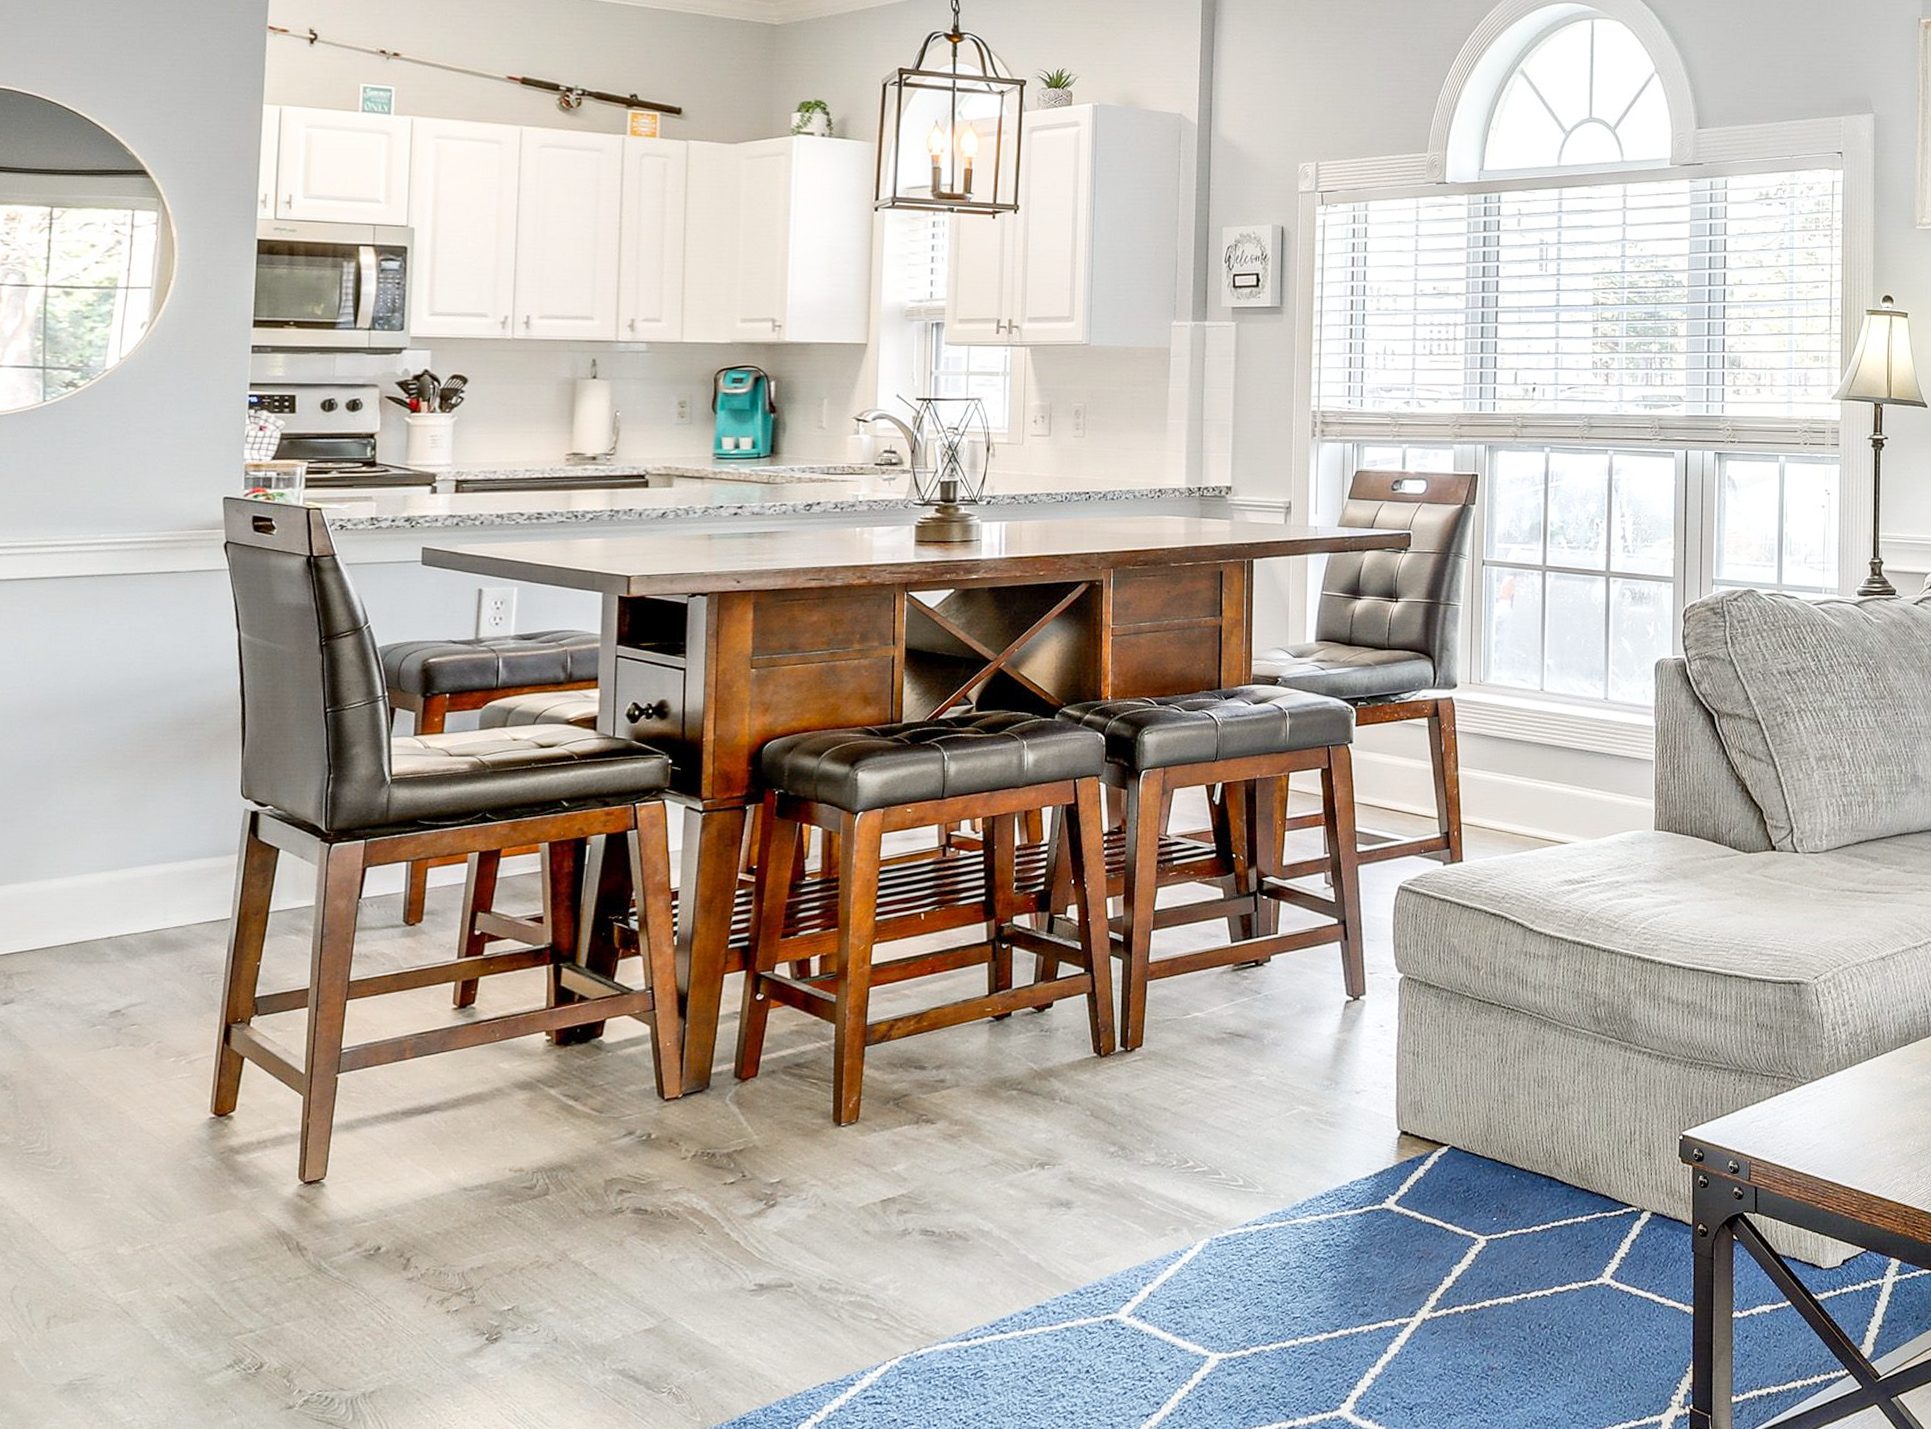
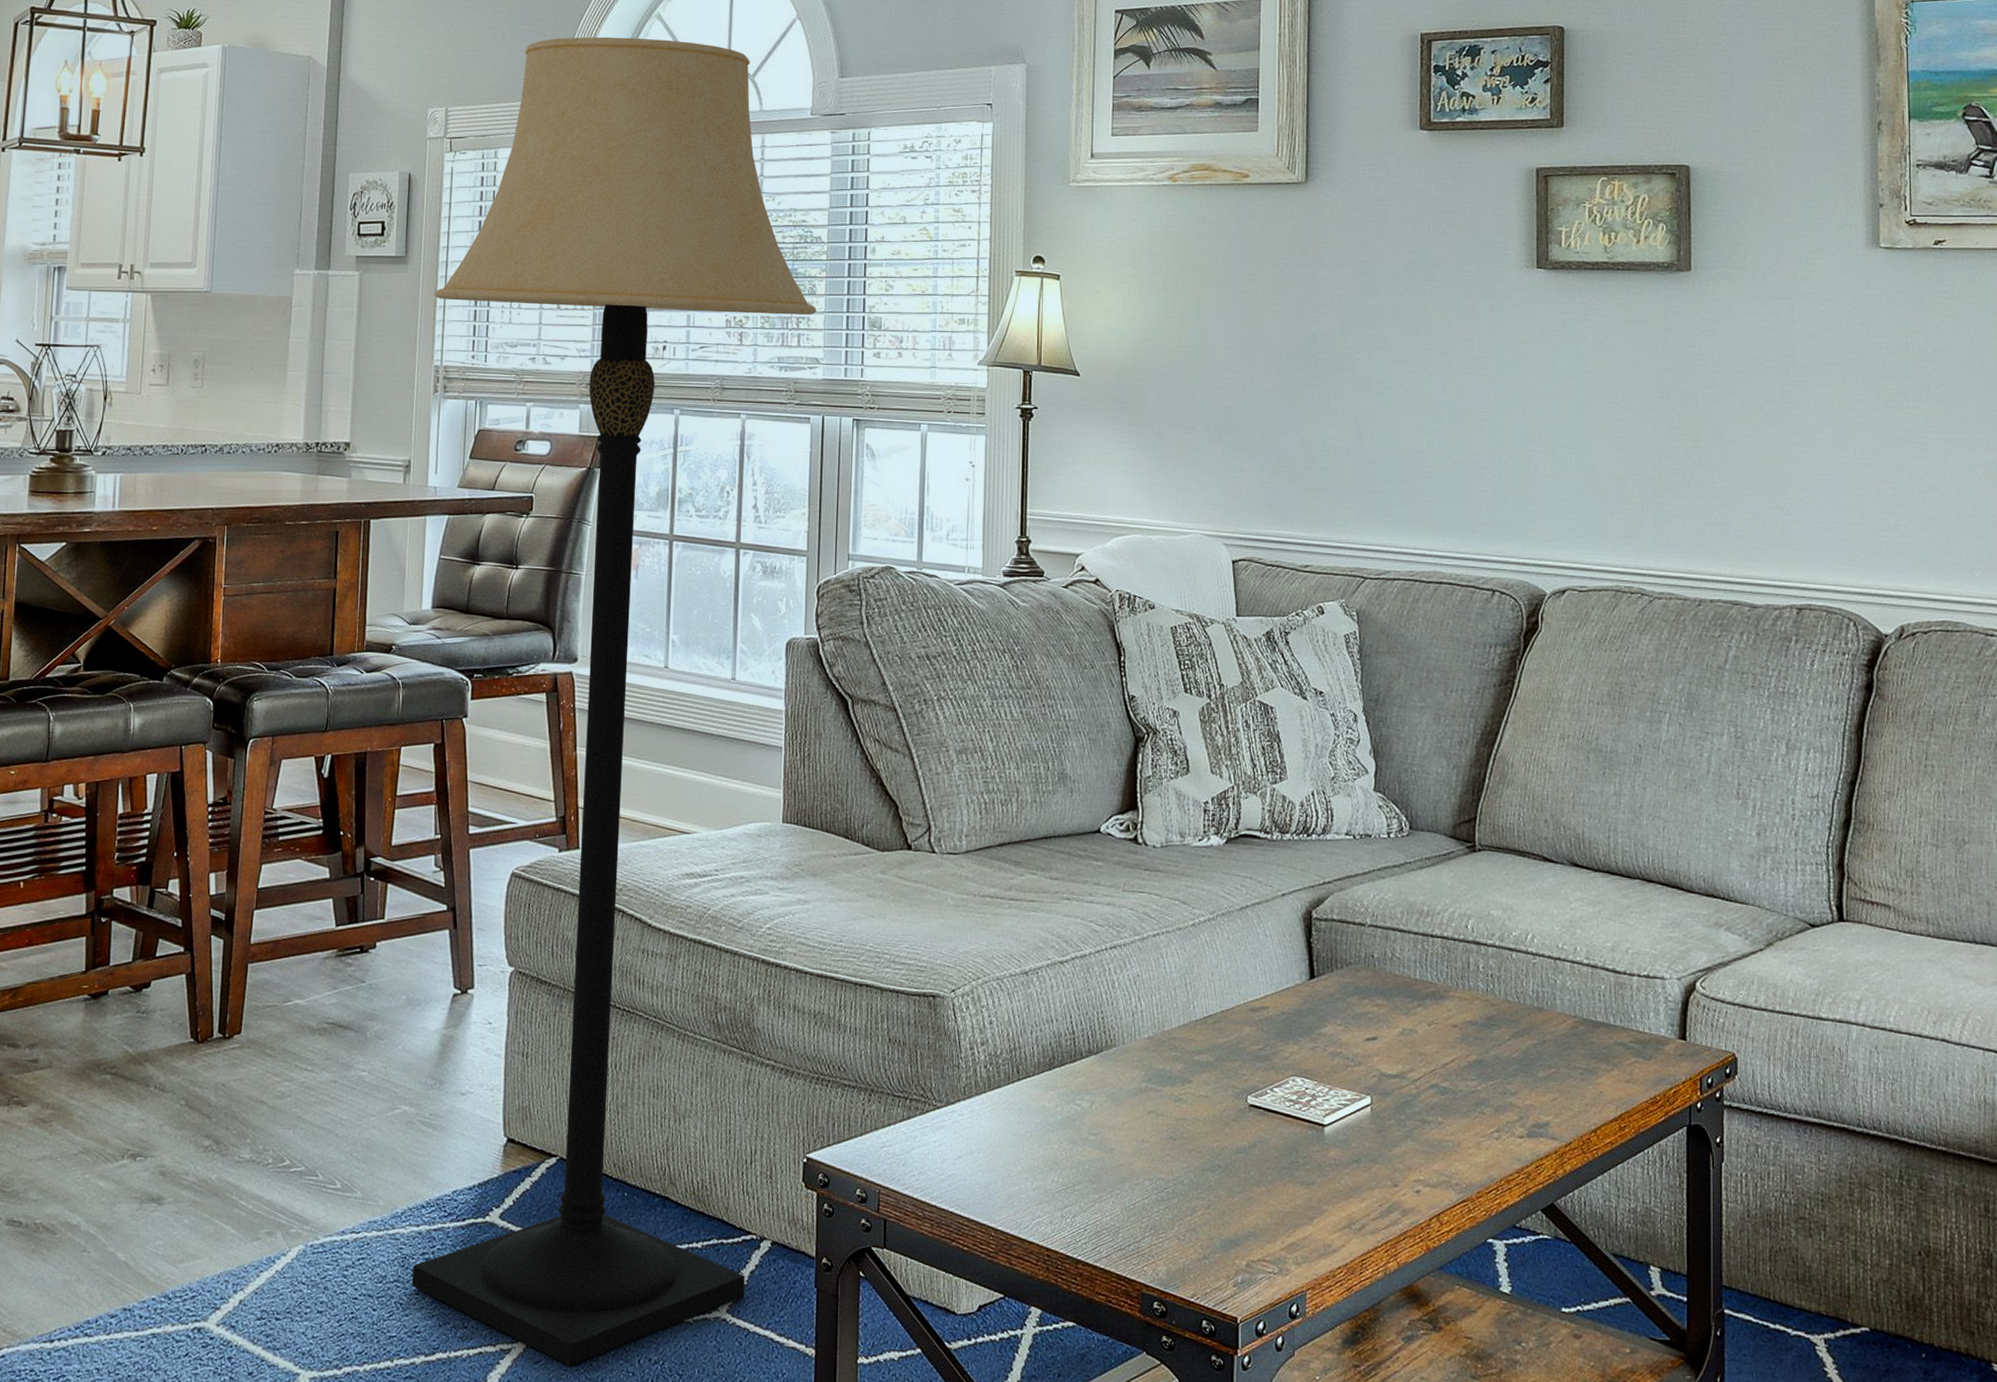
lamp: none [1310,92,1679,1335] -> present [412,36,817,1366]

